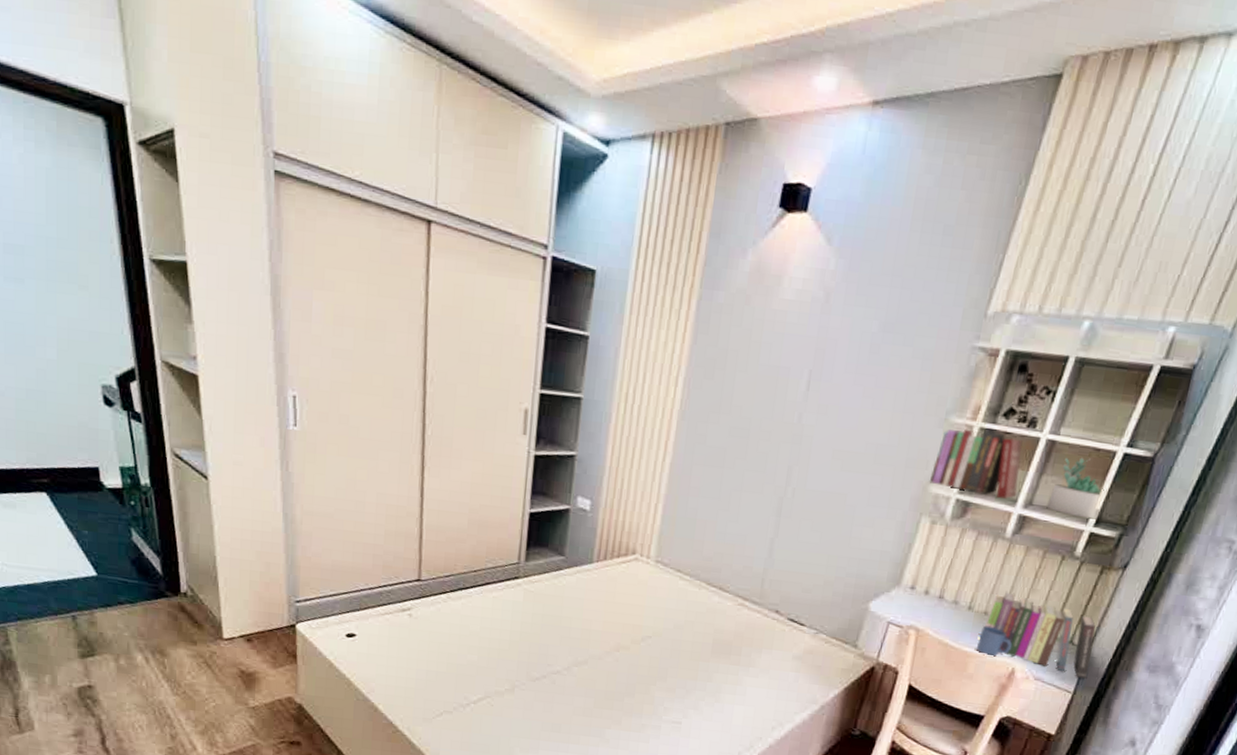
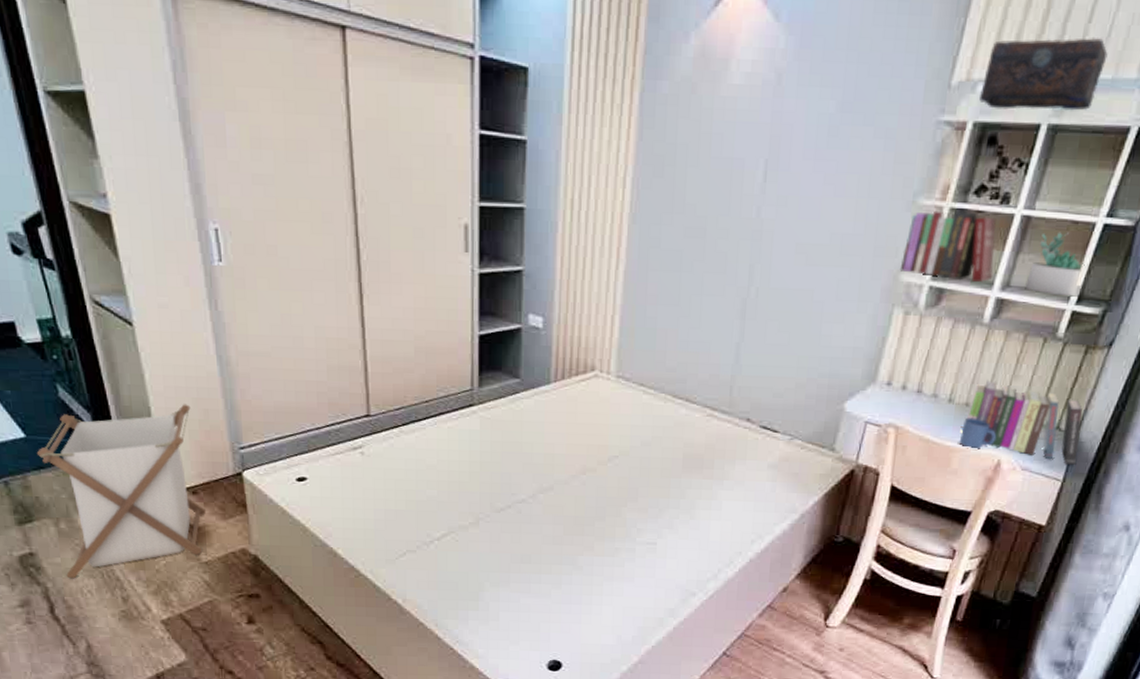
laundry basket: none [105,556,258,713] -> present [36,404,206,579]
decorative box: none [1013,277,1135,347] -> present [979,37,1108,111]

